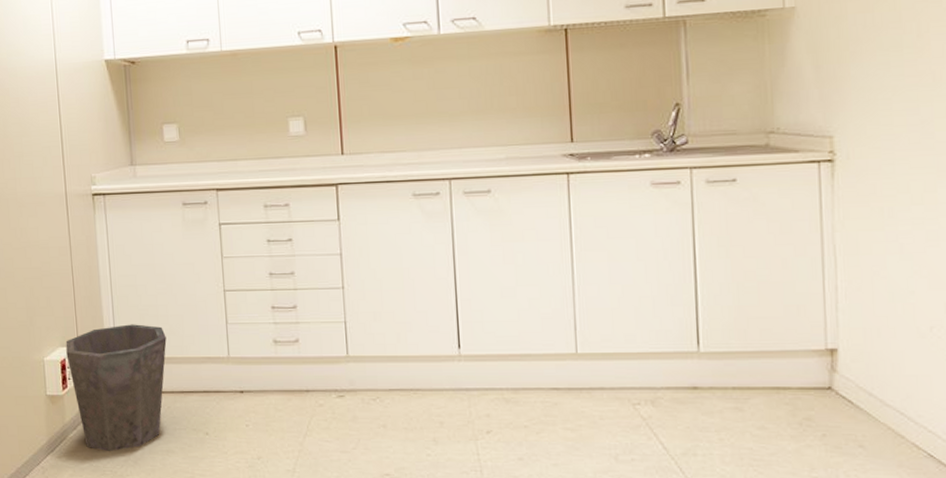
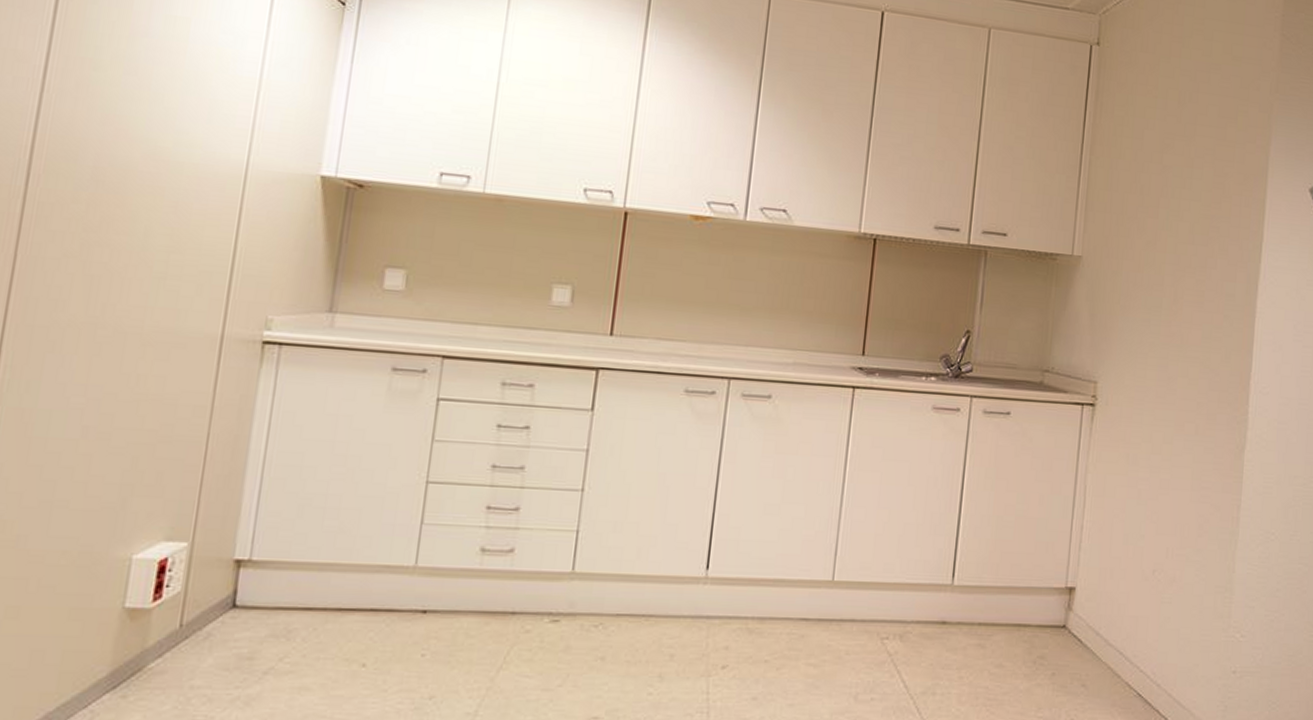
waste bin: present [65,324,167,451] -> none [170,516,332,688]

